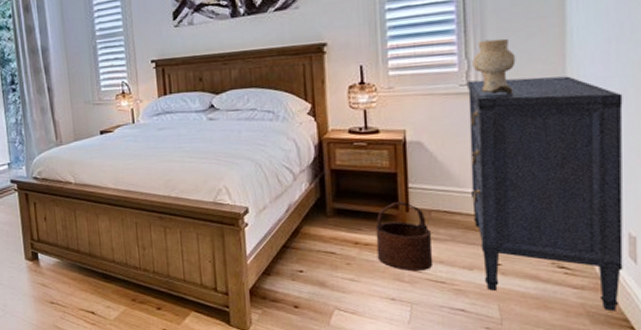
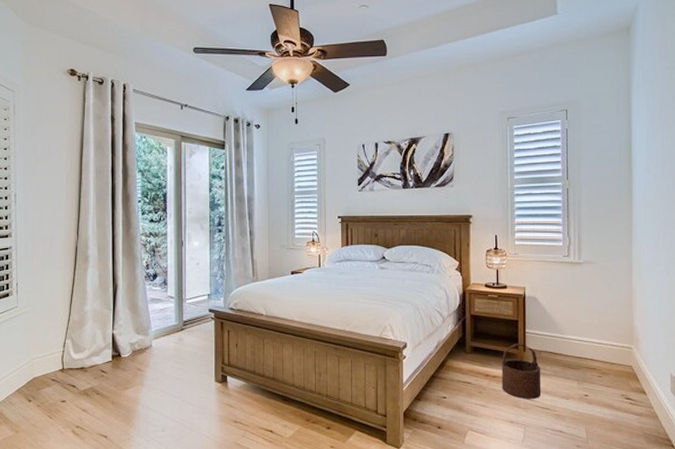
dresser: present [468,76,623,312] -> none [568,253,667,433]
decorative vase: present [472,38,516,95] -> none [572,224,600,266]

